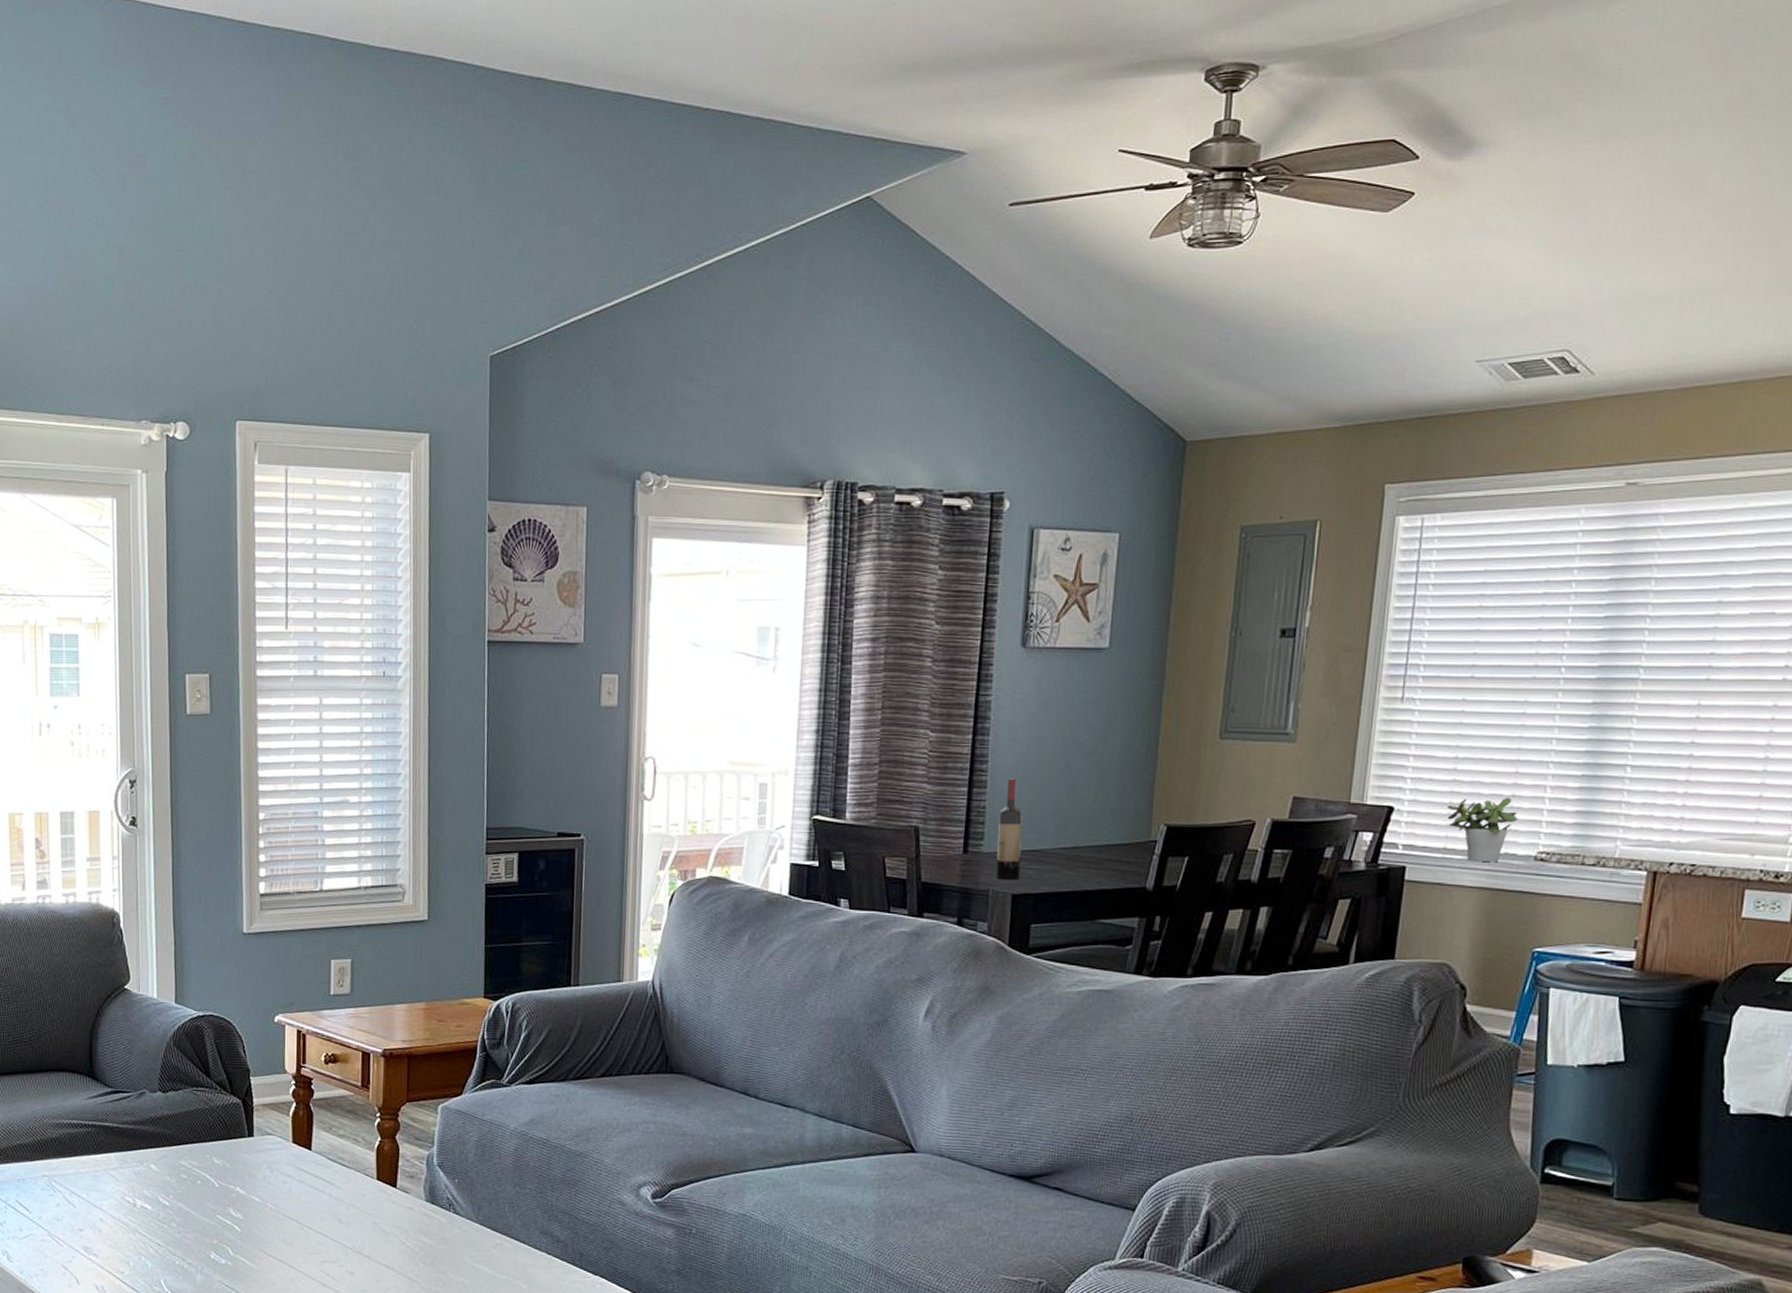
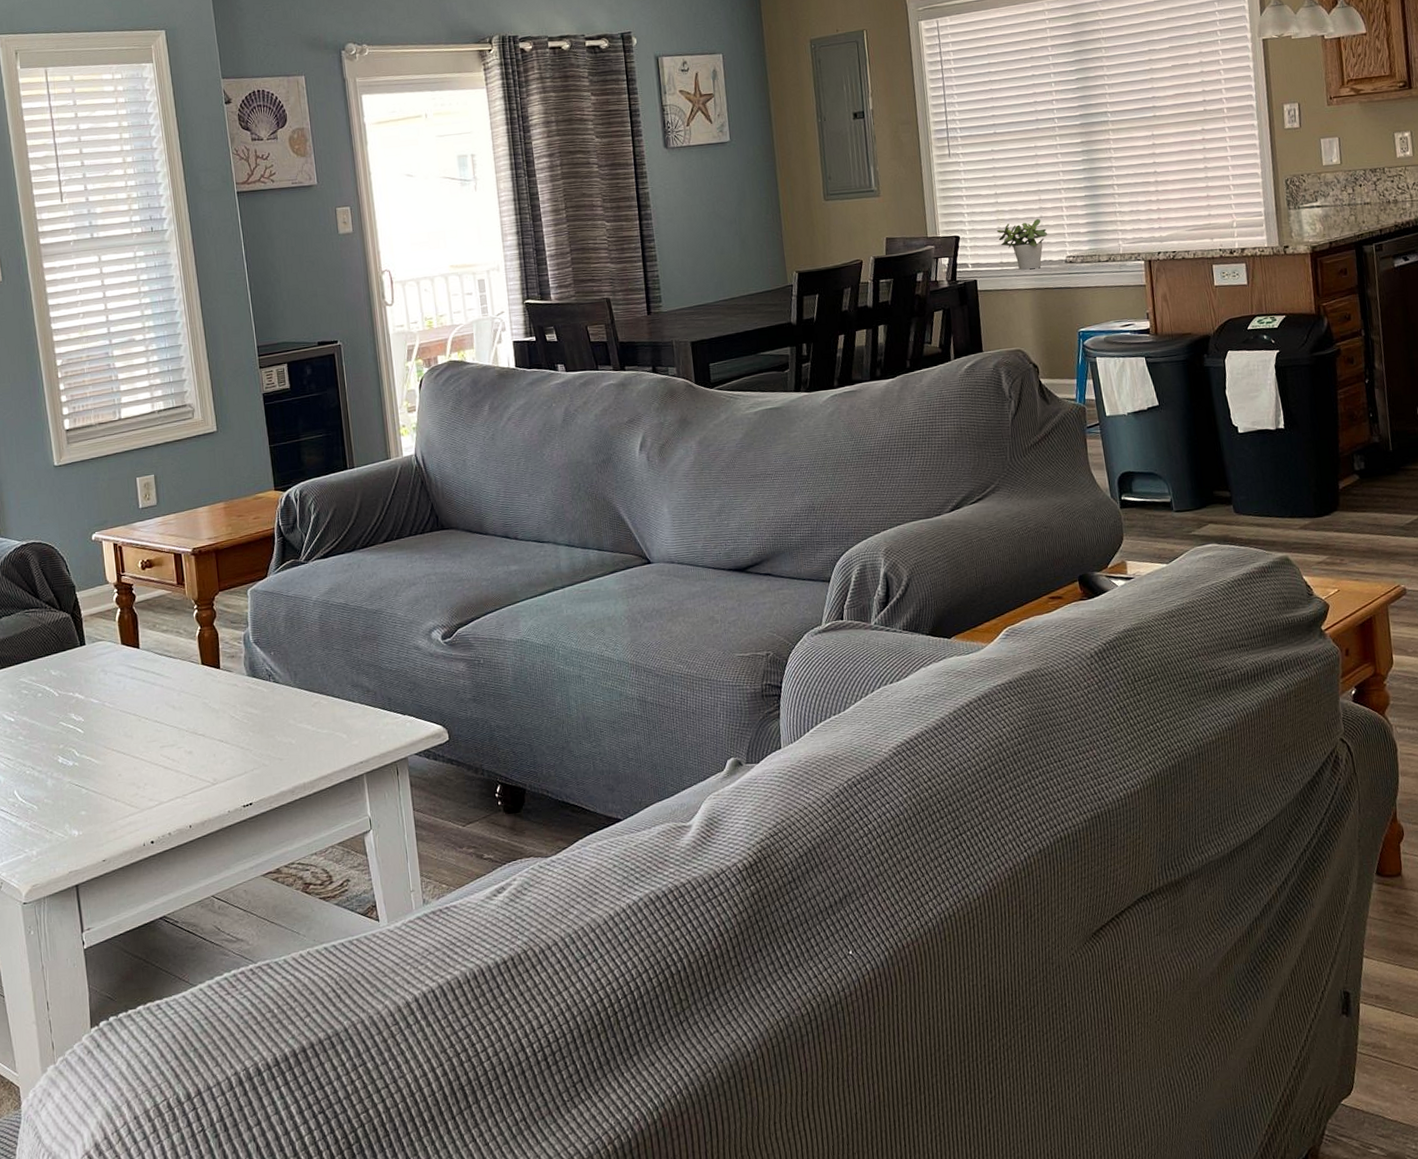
wine bottle: present [996,778,1023,881] -> none [669,250,695,332]

